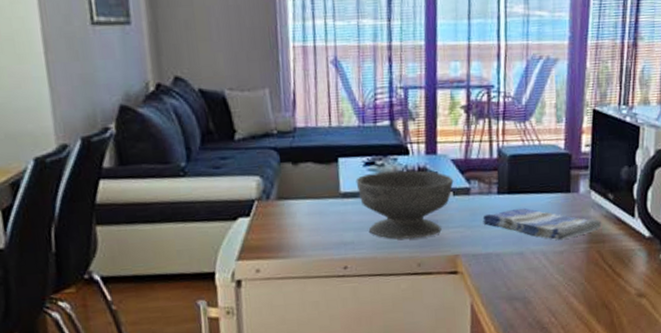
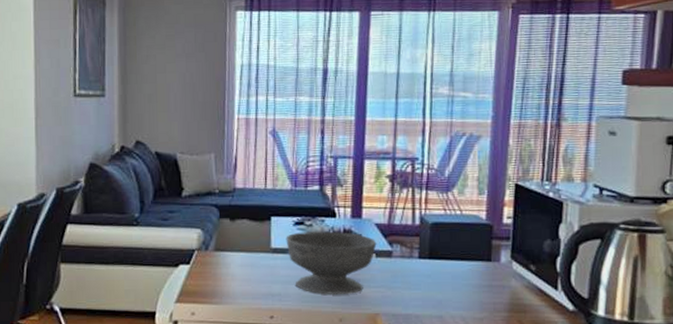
dish towel: present [482,208,602,241] -> none [403,273,524,307]

